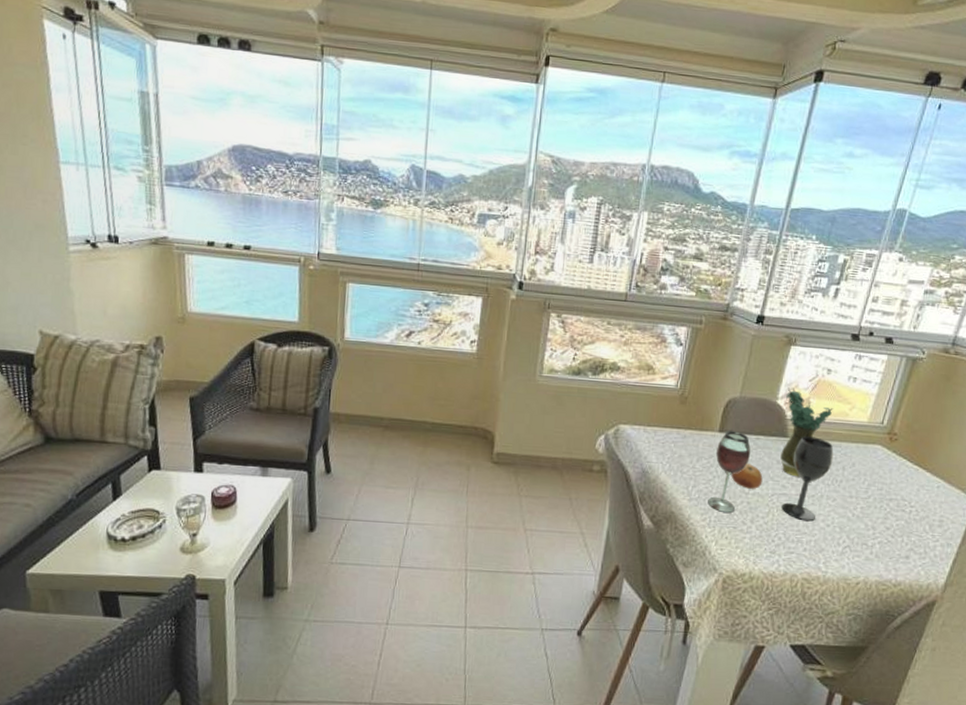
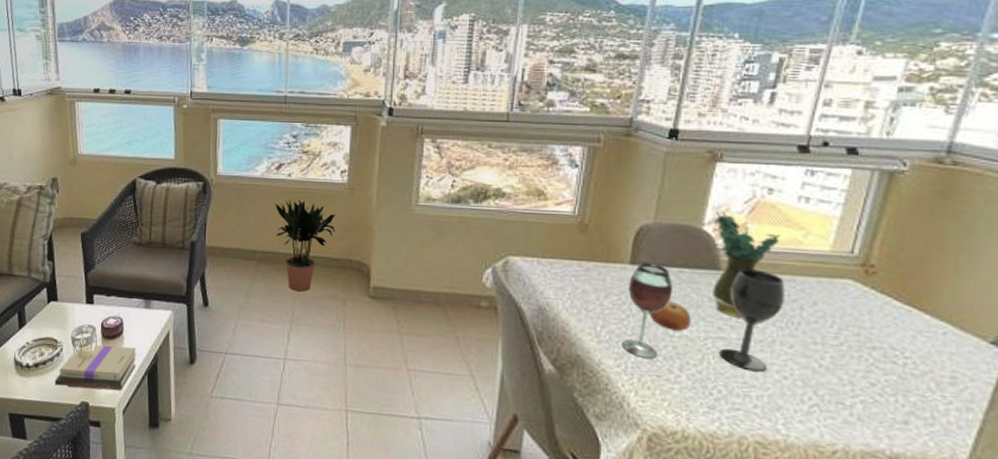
books: none [155,515,251,562] -> present [54,345,137,391]
potted plant: none [403,366,463,458] -> present [275,198,335,292]

